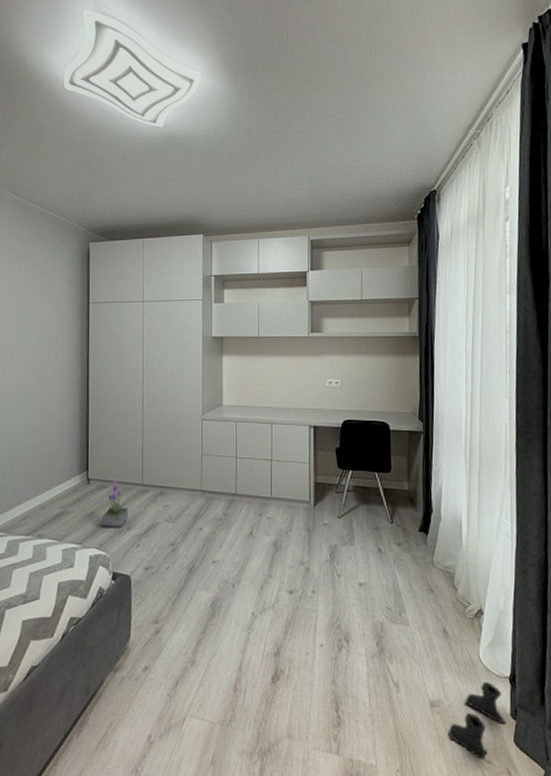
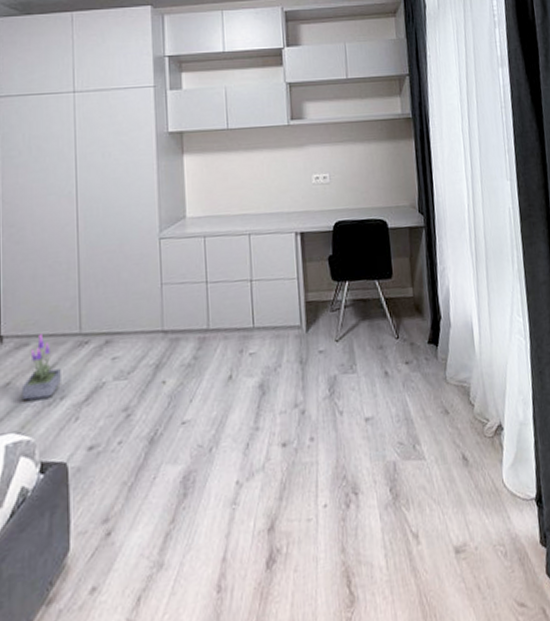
boots: present [447,682,506,760] -> none [476,509,537,605]

